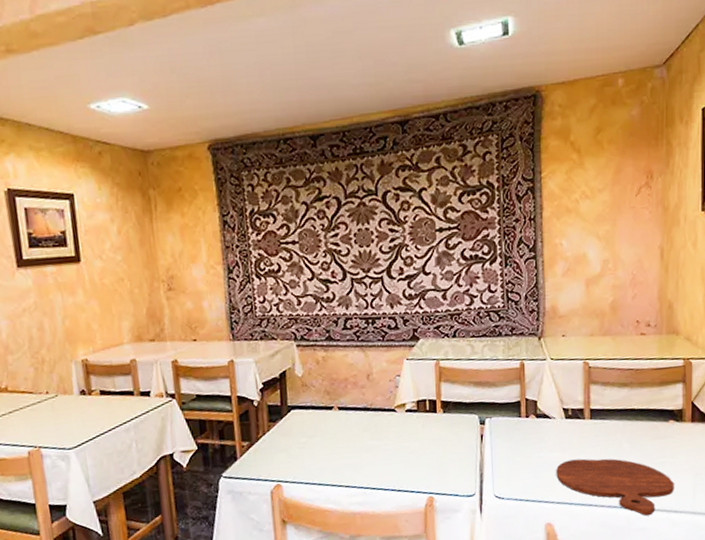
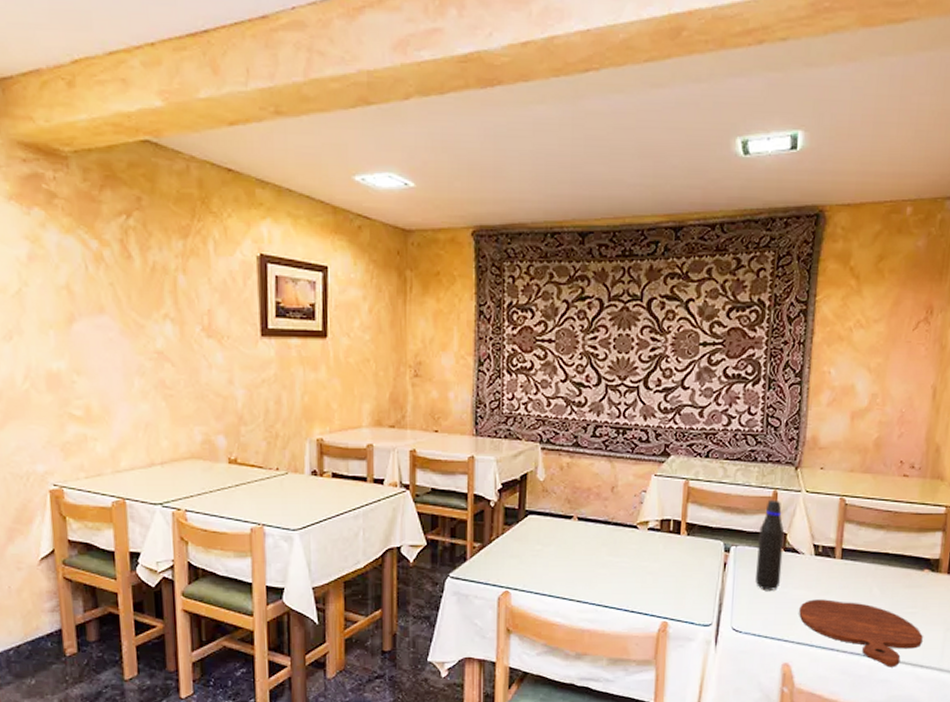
water bottle: none [511,370,536,457] -> present [756,499,785,590]

